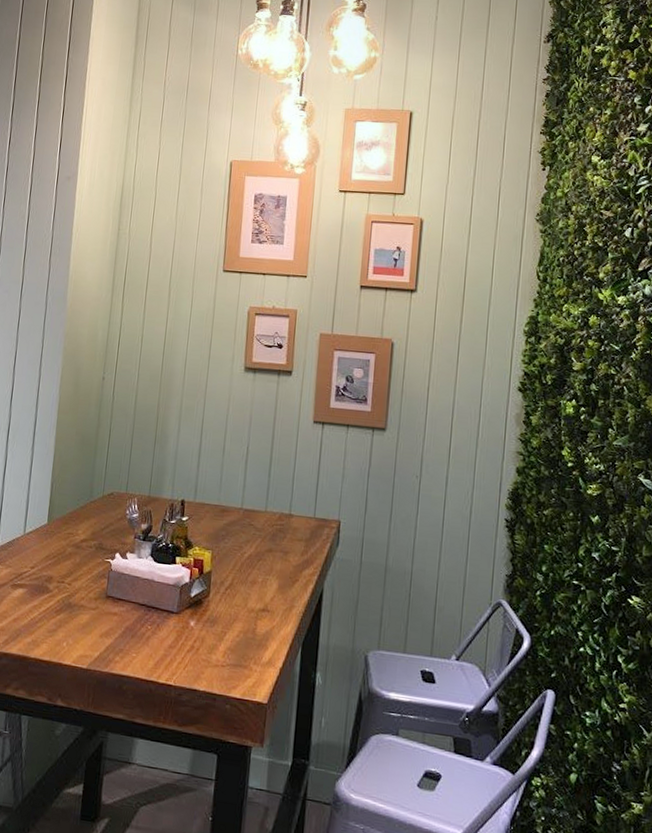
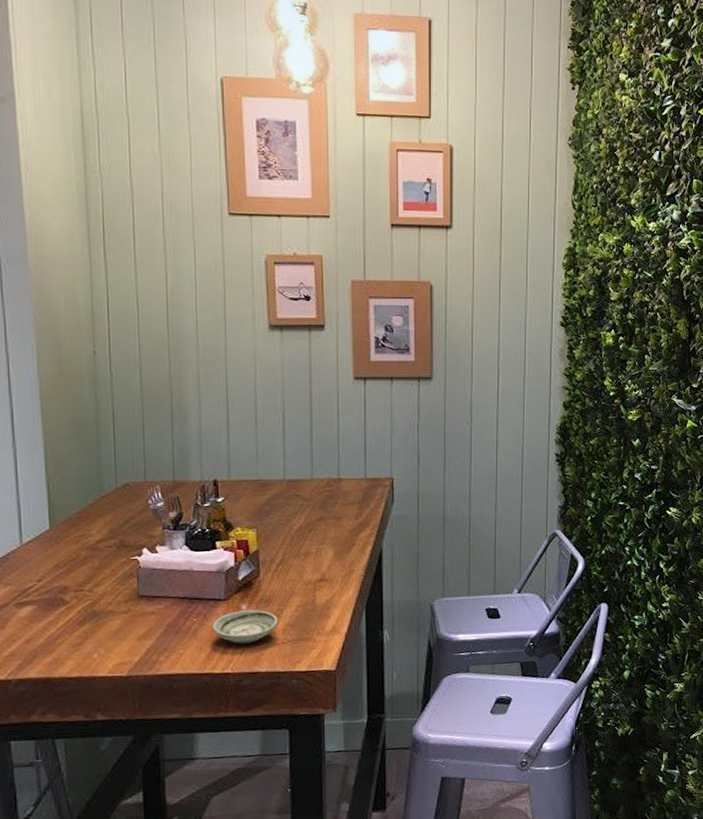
saucer: none [162,626,221,660] -> present [212,609,278,644]

